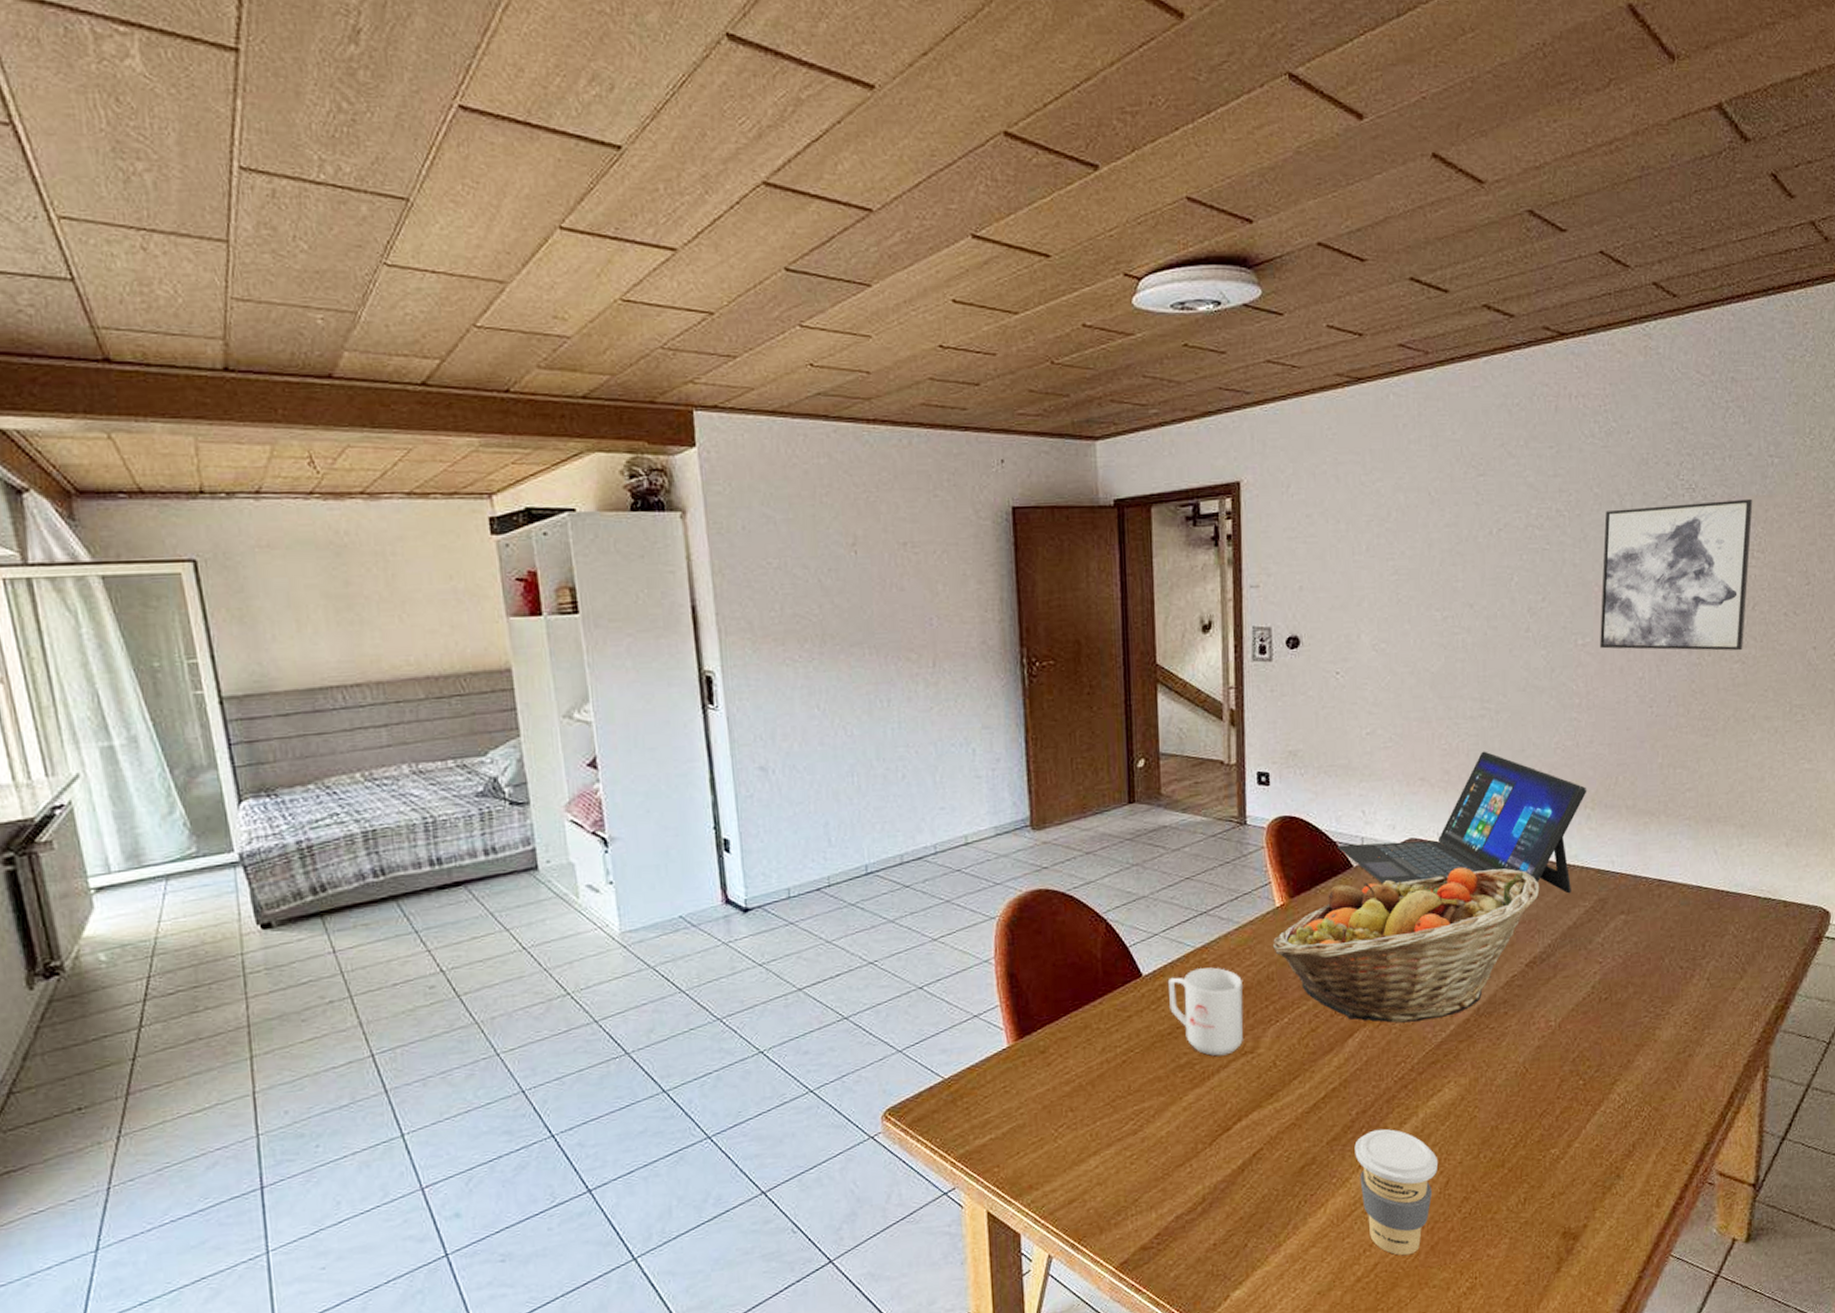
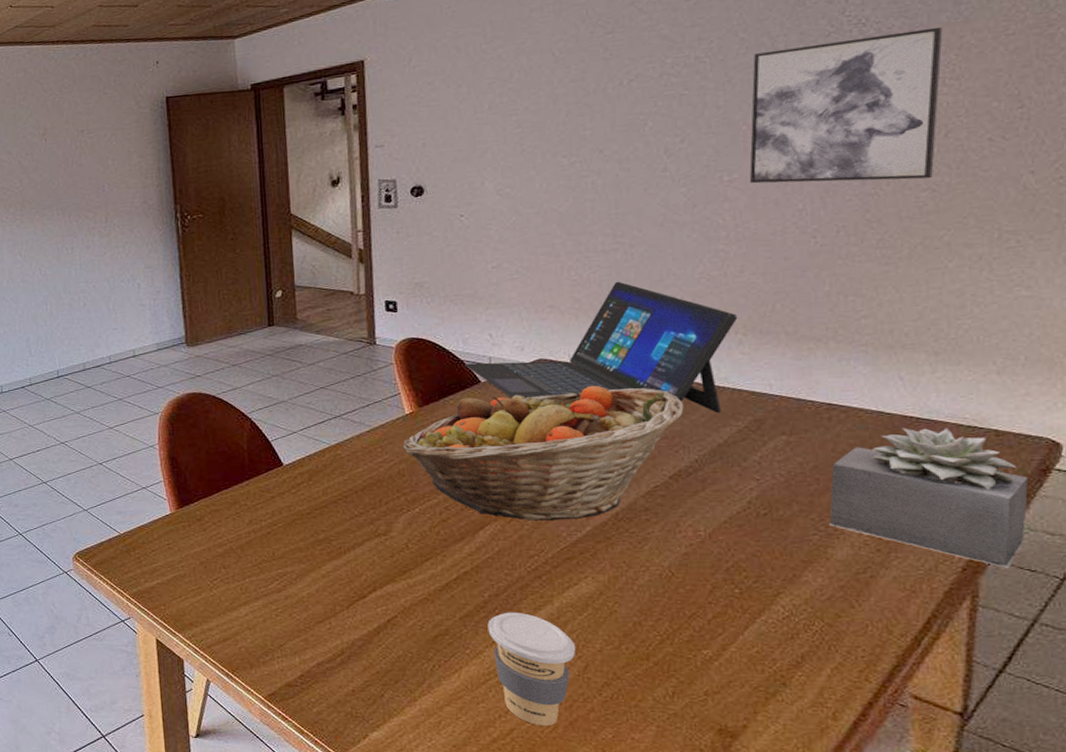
mug: present [1167,967,1244,1056] -> none [305,461,376,535]
succulent plant: none [1658,900,1806,1038] -> present [829,427,1028,569]

